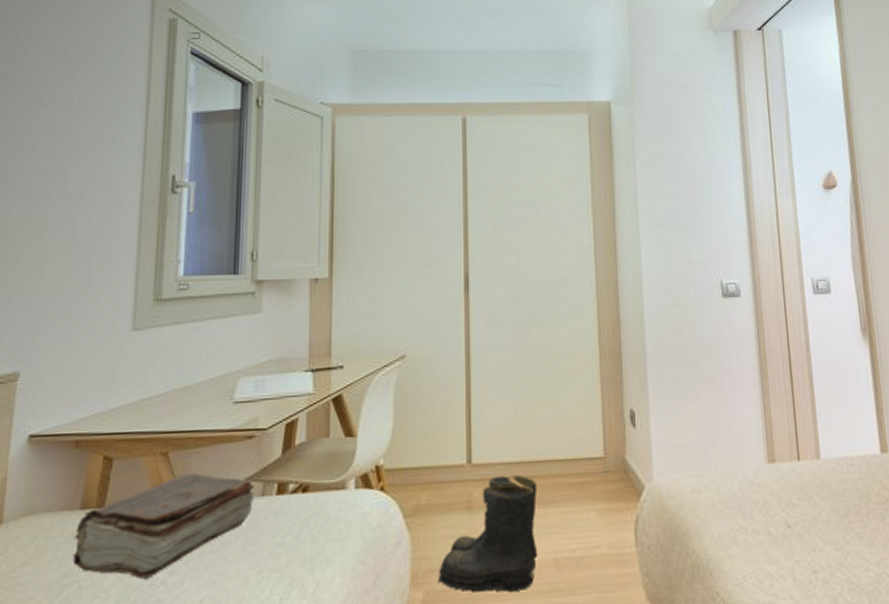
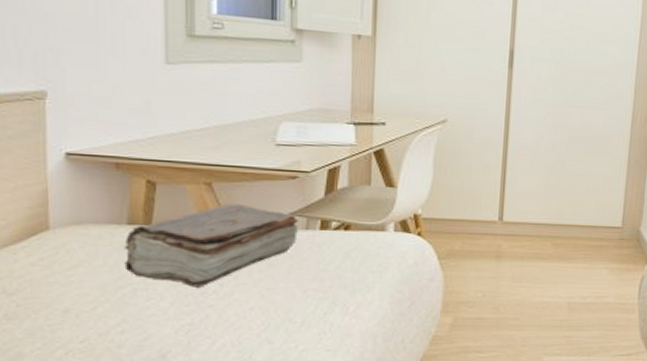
boots: present [437,475,538,592] -> none [465,234,560,324]

